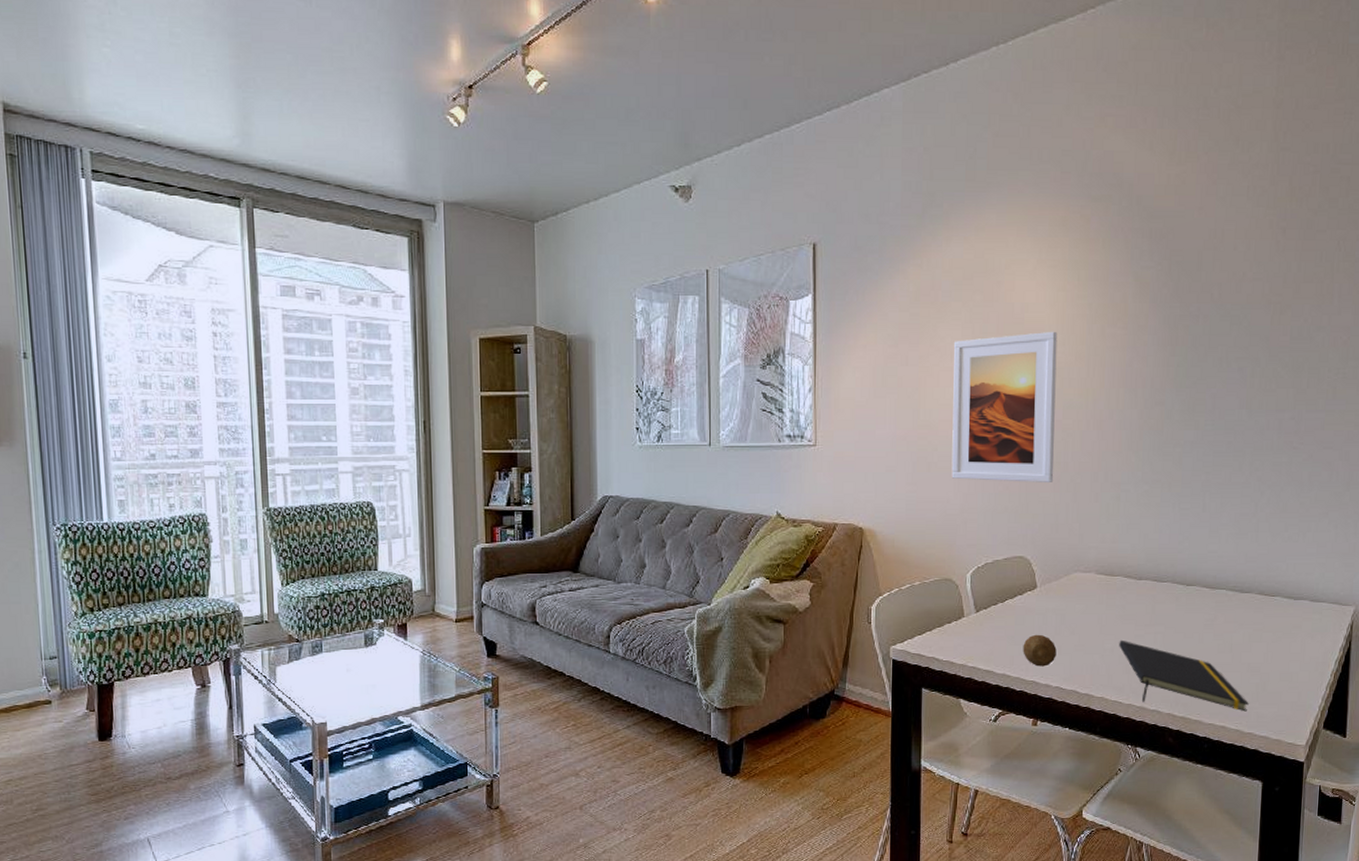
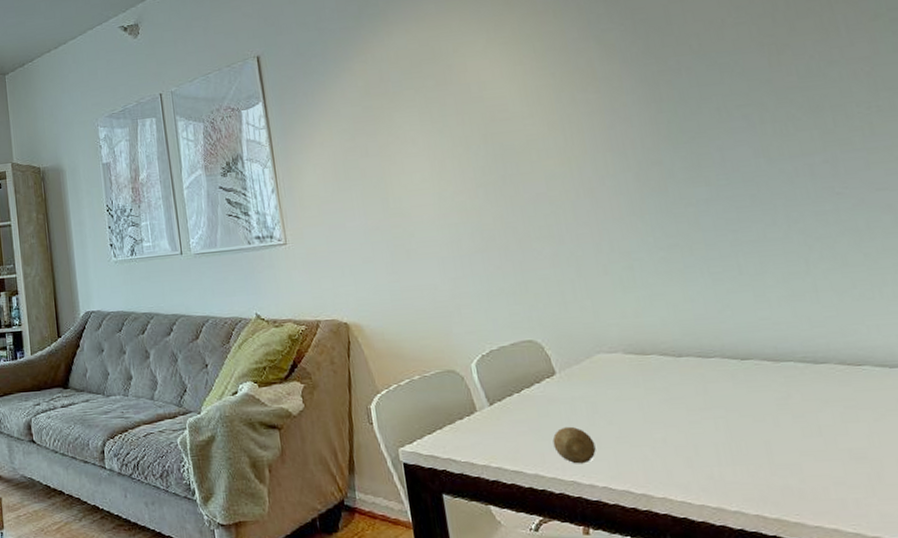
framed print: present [951,331,1058,482] -> none [412,104,551,264]
notepad: present [1119,639,1249,712] -> none [671,427,864,510]

